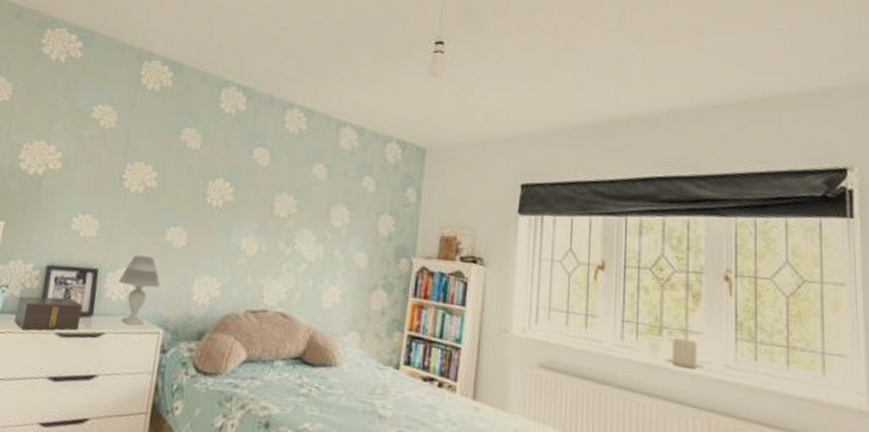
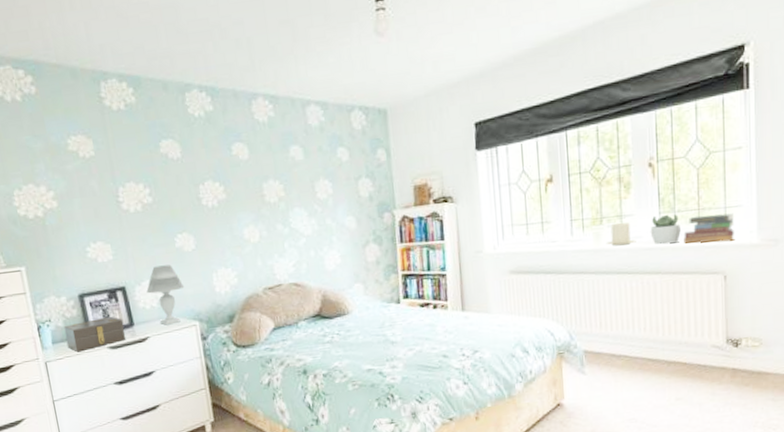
succulent plant: none [722,340,763,383] -> present [650,214,681,245]
books: none [767,354,835,401] -> present [683,213,734,245]

